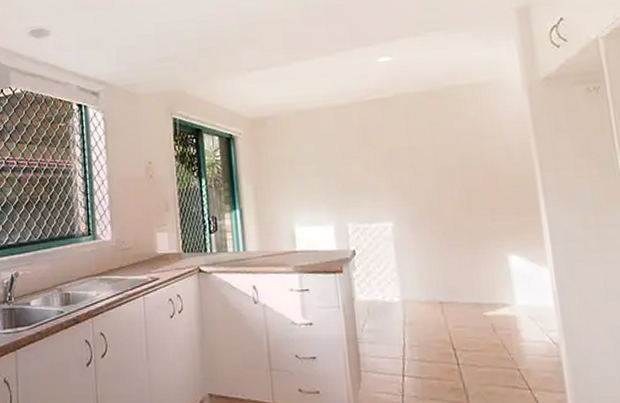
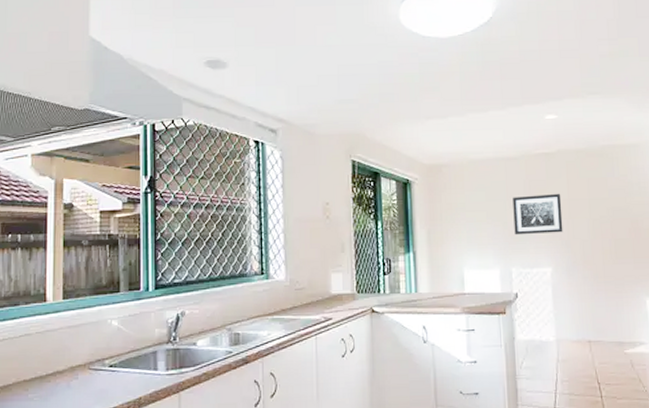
wall art: none [345,141,405,188] -> present [513,193,563,235]

